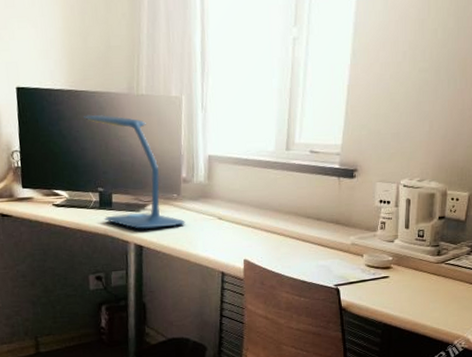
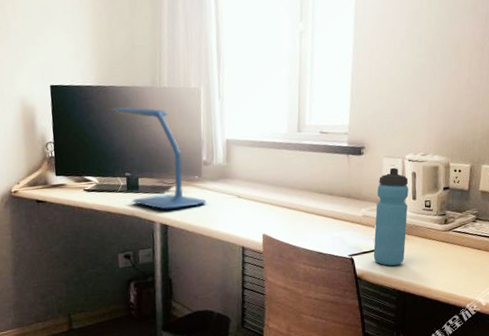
water bottle: none [360,193,402,298] -> present [373,167,409,266]

